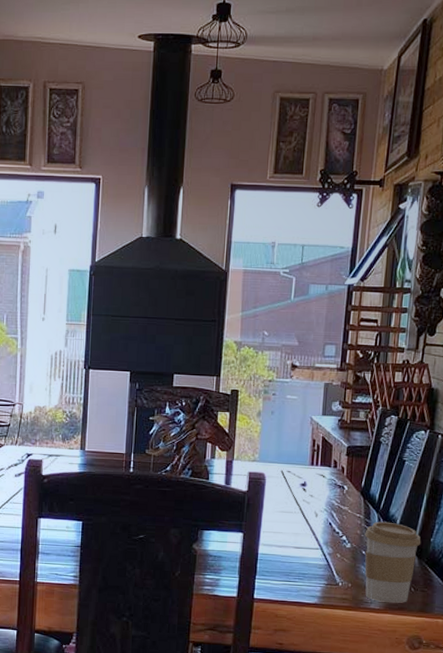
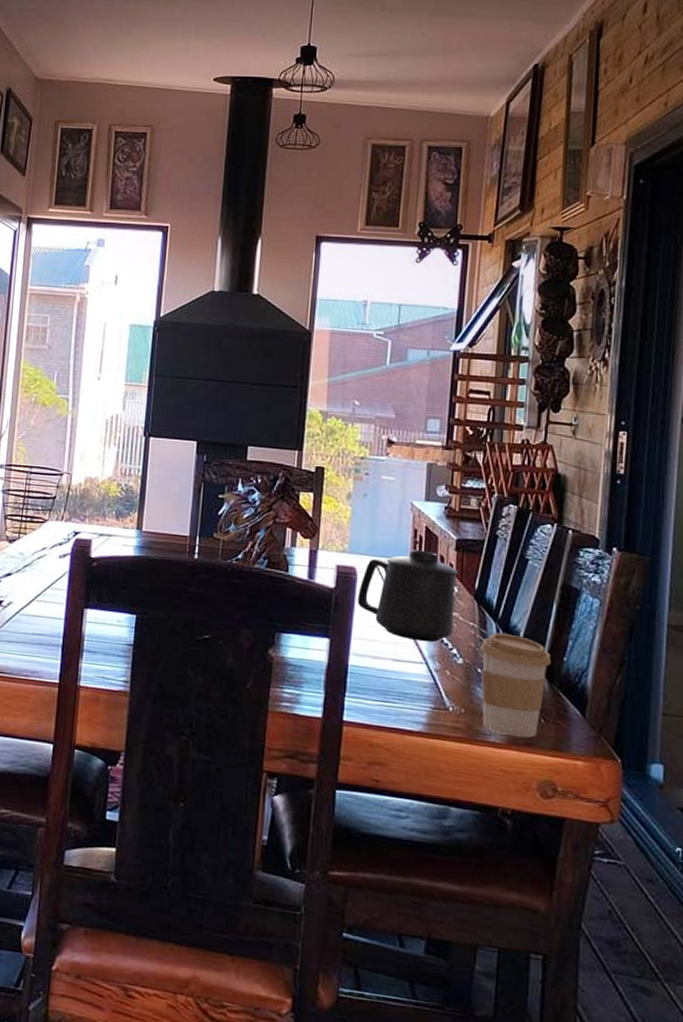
mug: none [266,456,349,532] -> present [357,549,459,643]

